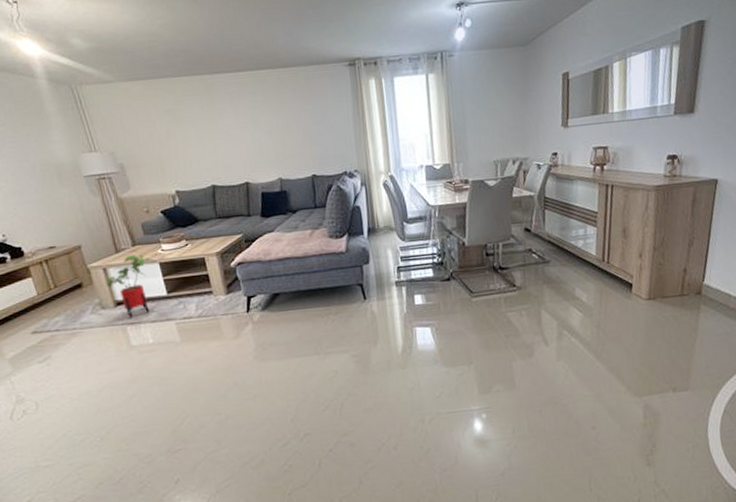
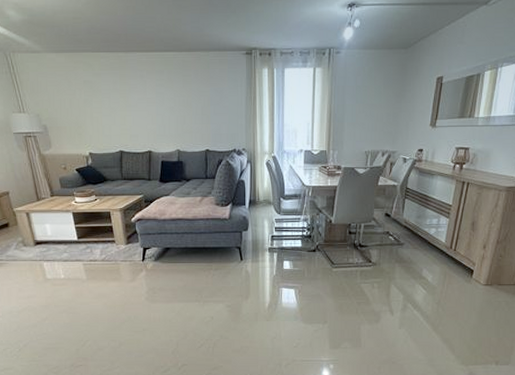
house plant: present [106,254,152,319] -> none [28,204,67,257]

